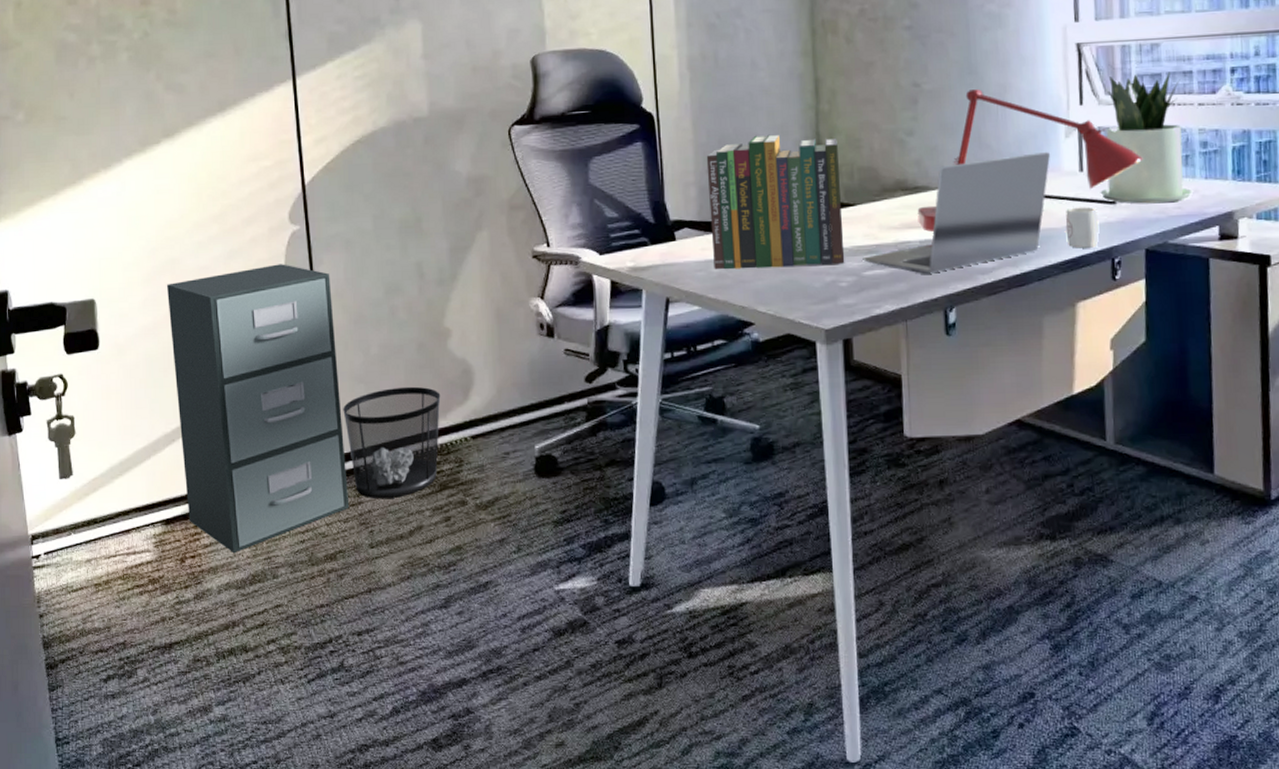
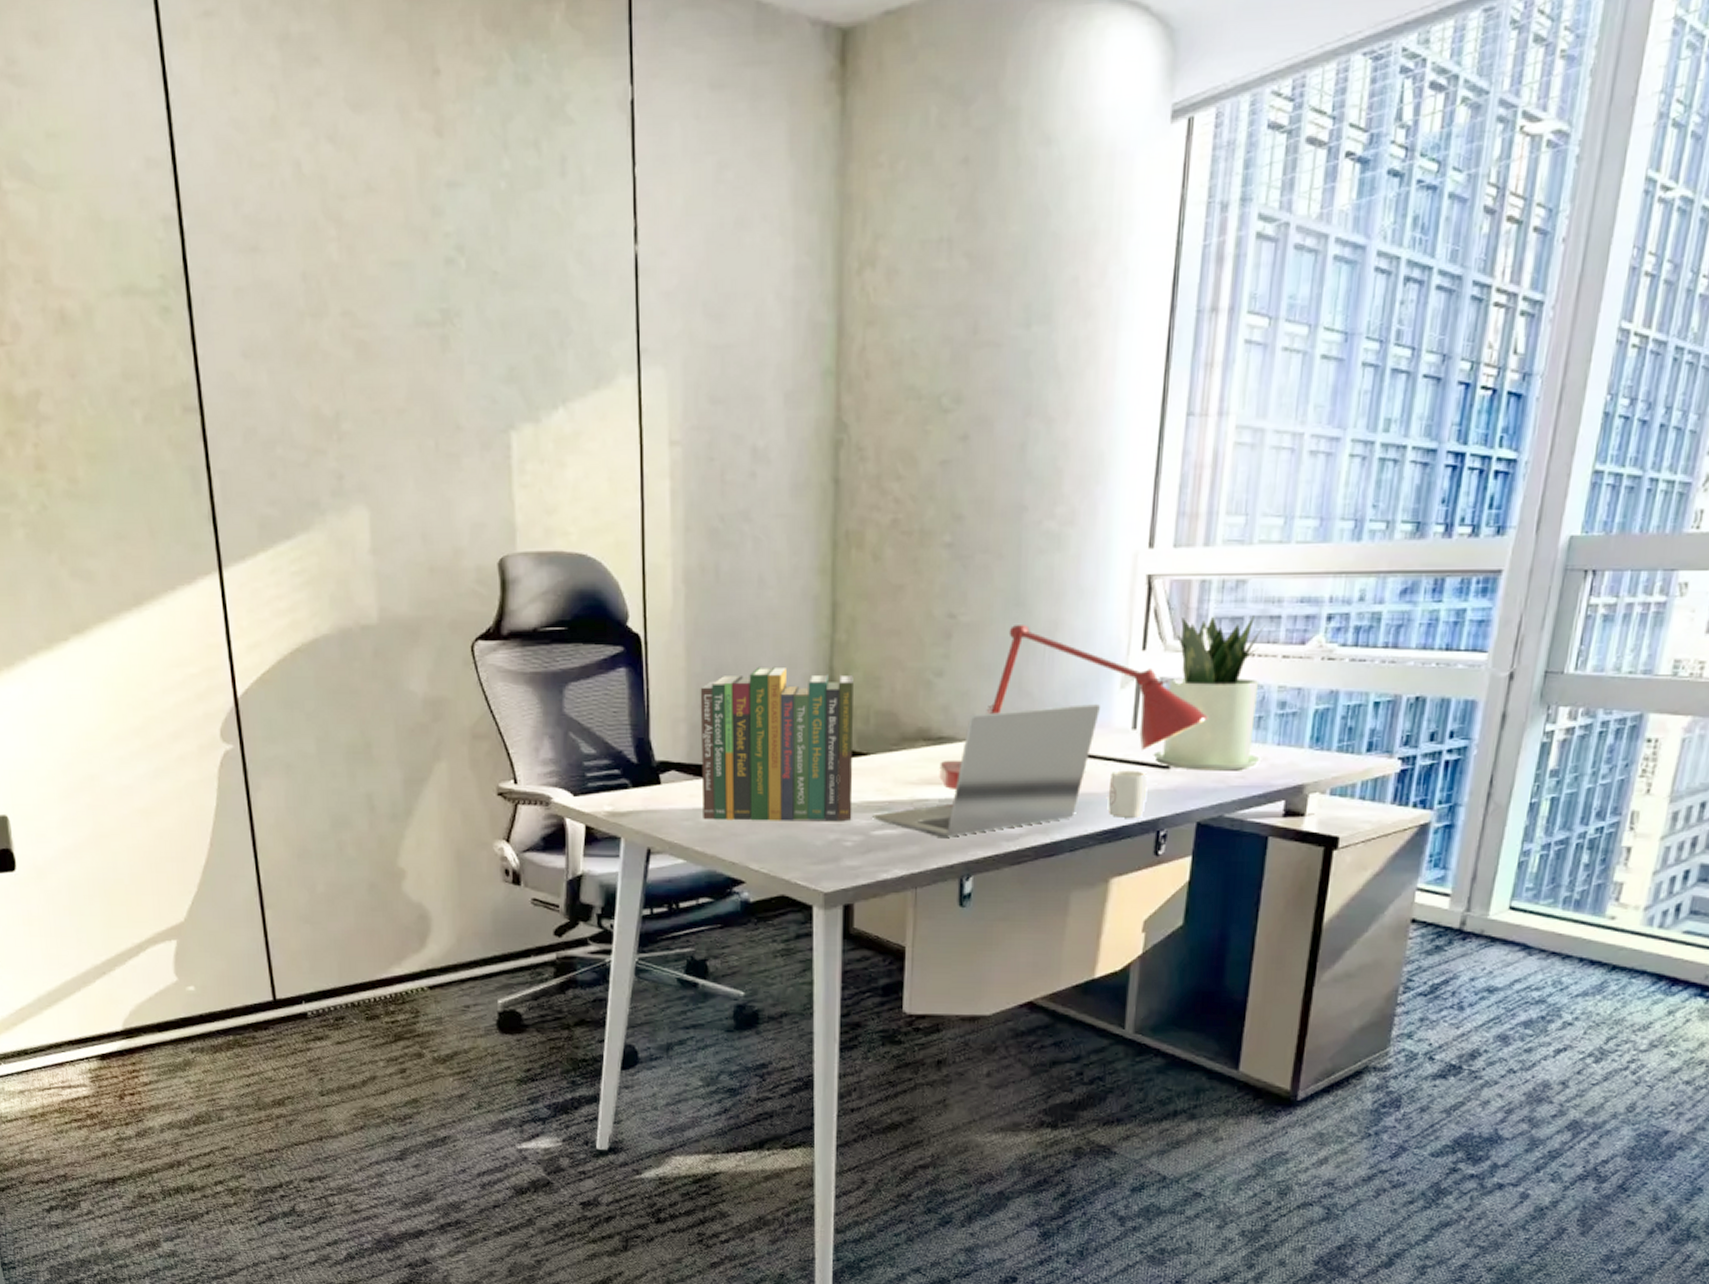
filing cabinet: present [166,264,350,554] -> none [86,787,298,1093]
waste bin: present [343,386,441,499] -> none [288,929,395,1047]

